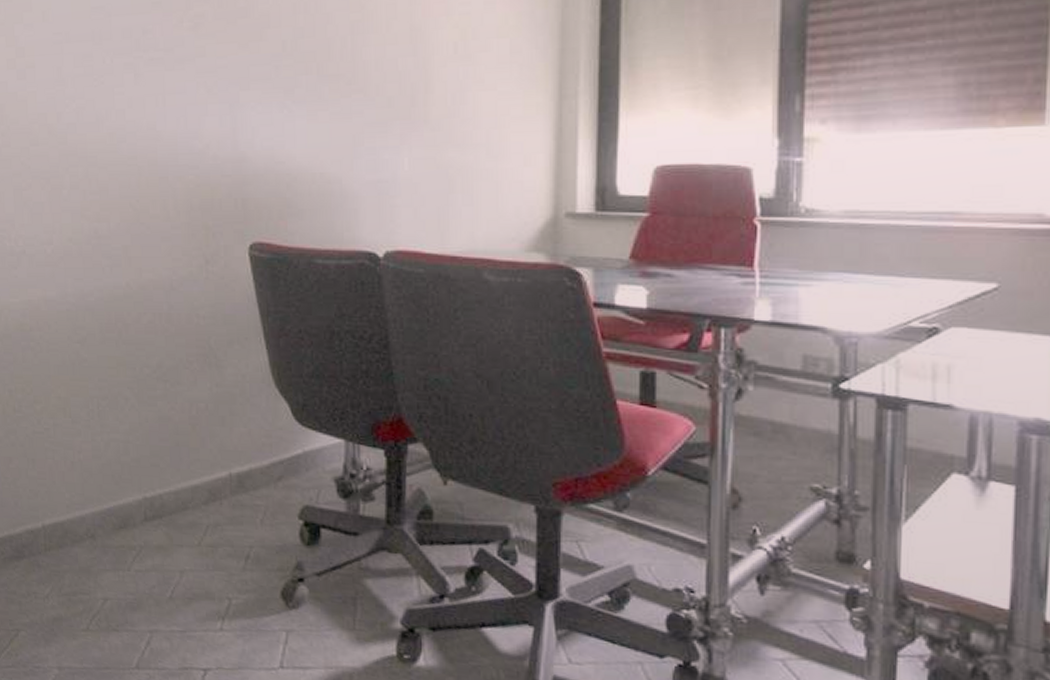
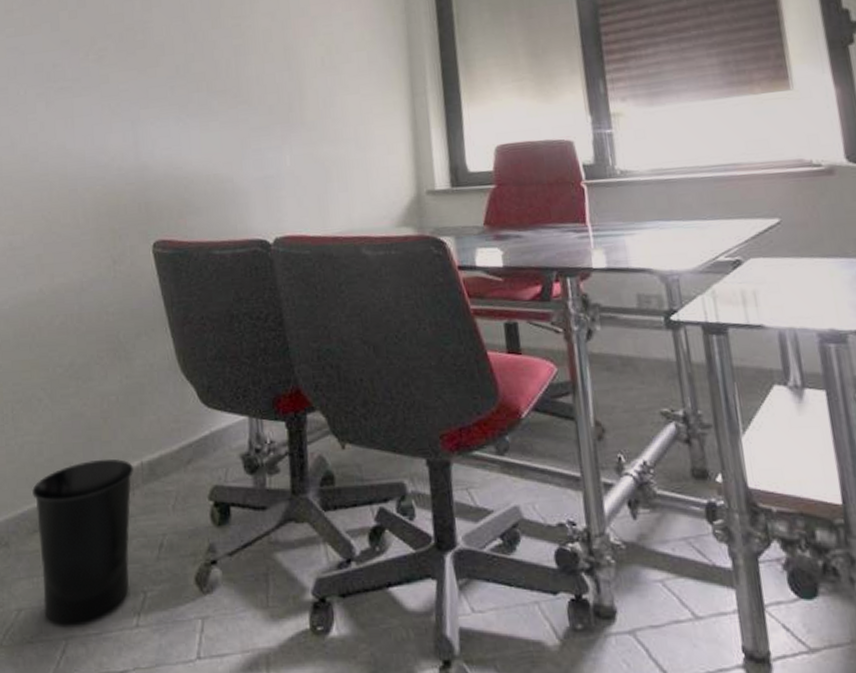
waste bin: none [117,465,223,619] -> present [31,458,134,623]

